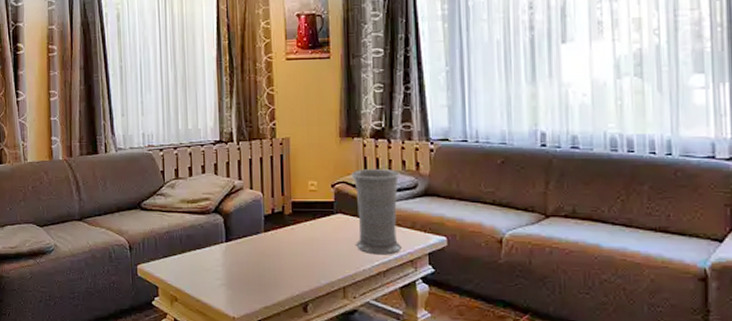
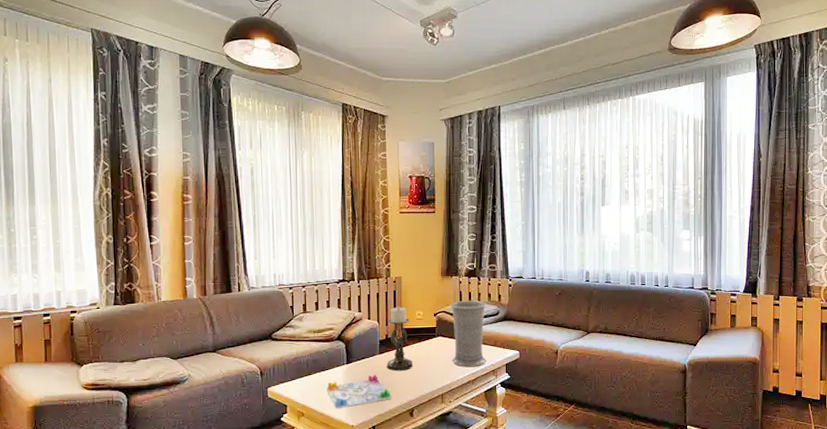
board game: none [202,257,281,296] -> present [326,374,392,409]
candle holder: none [273,173,307,255] -> present [386,306,414,372]

